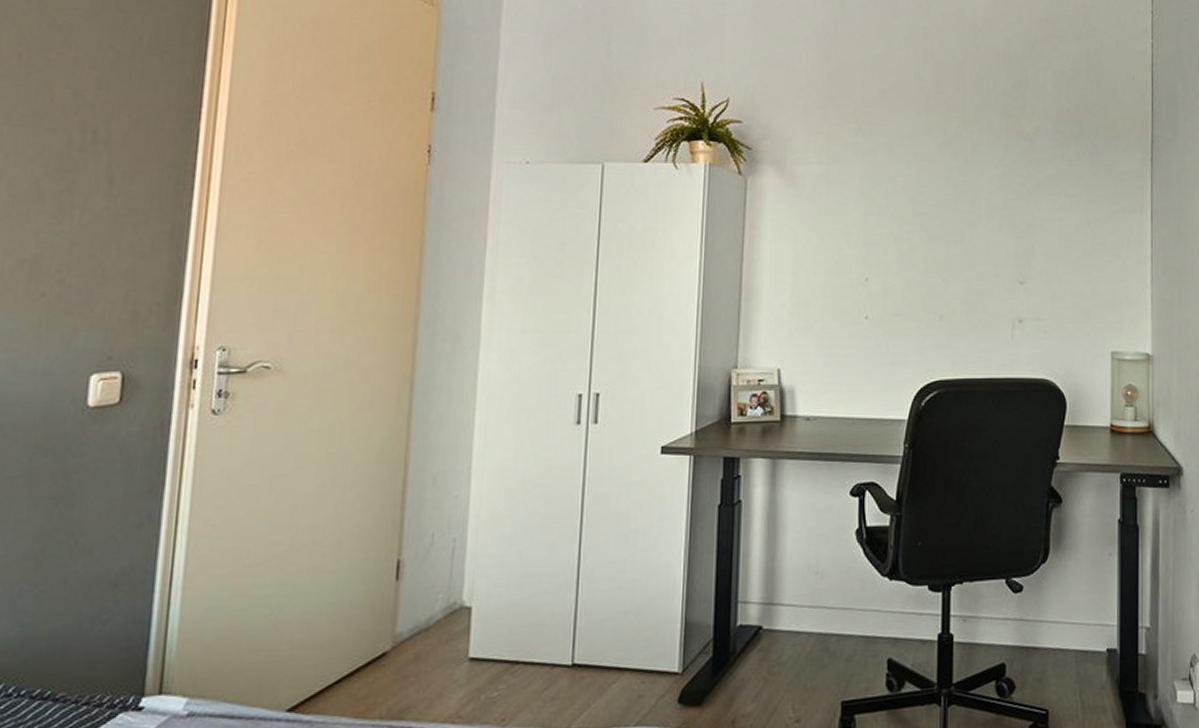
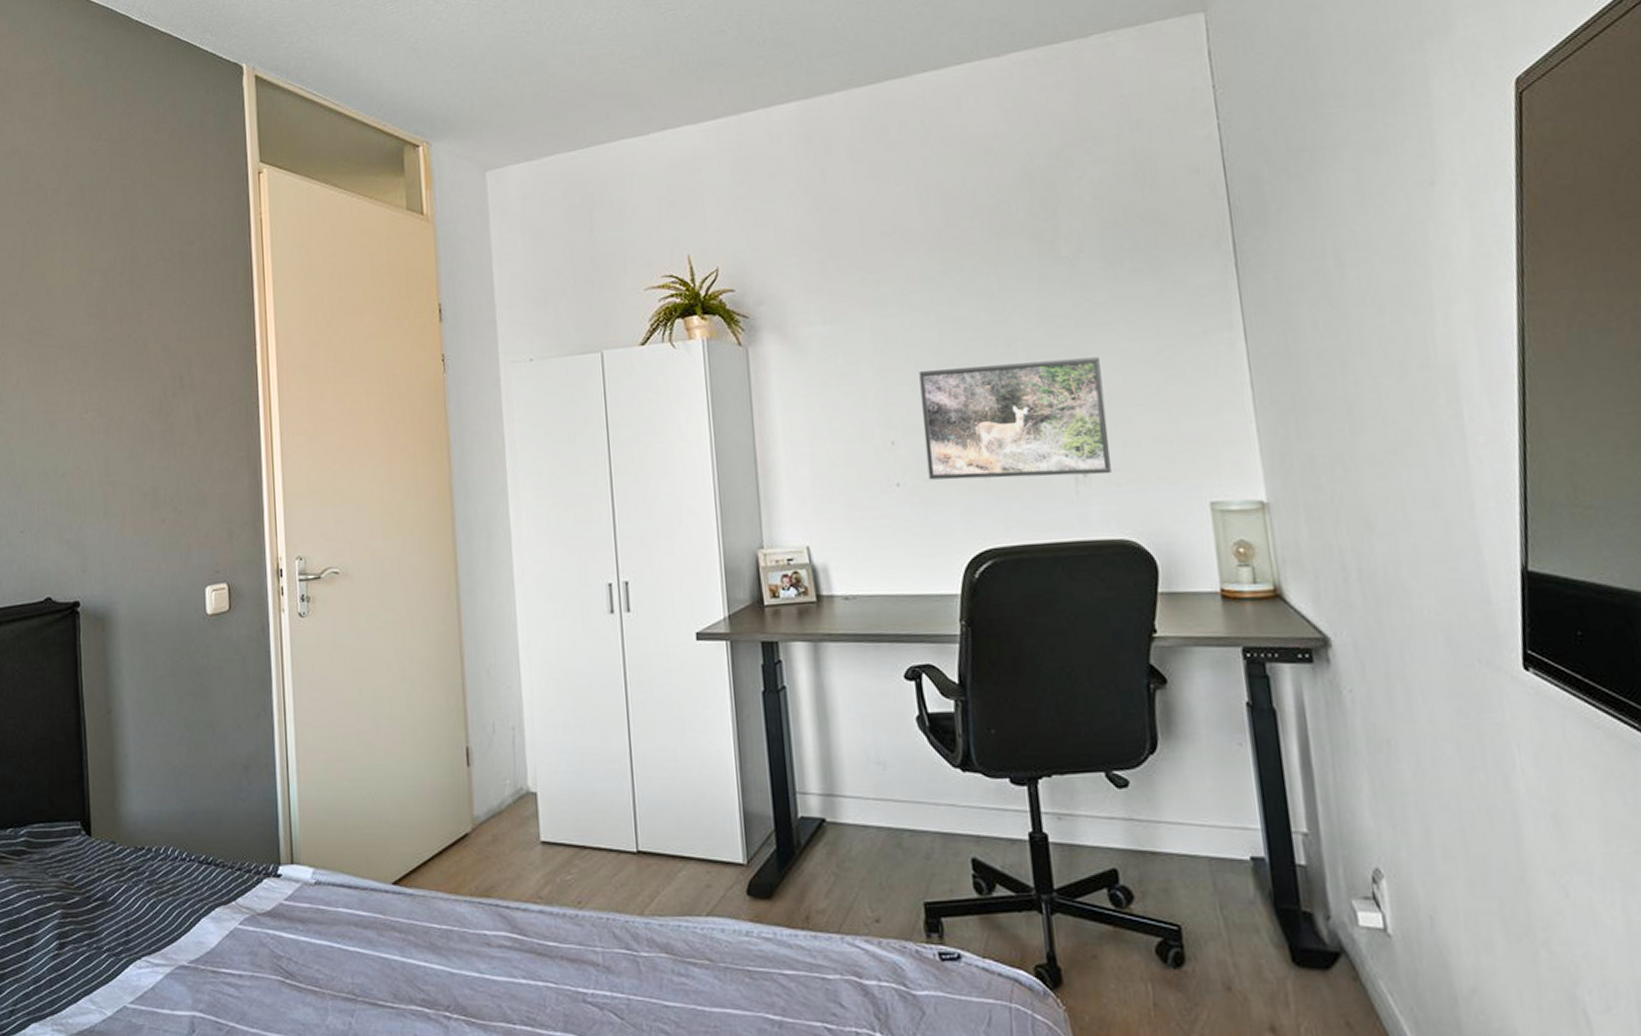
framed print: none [893,218,1043,322] -> present [919,357,1111,480]

